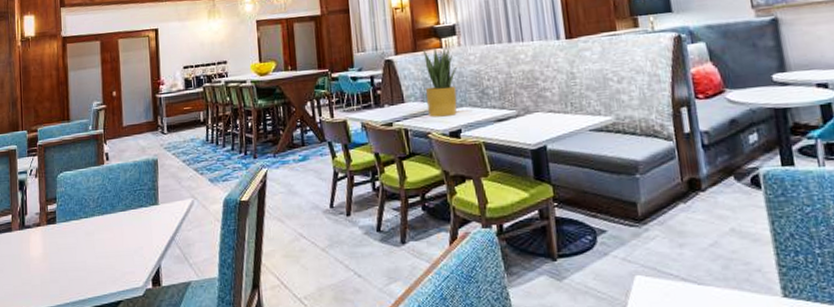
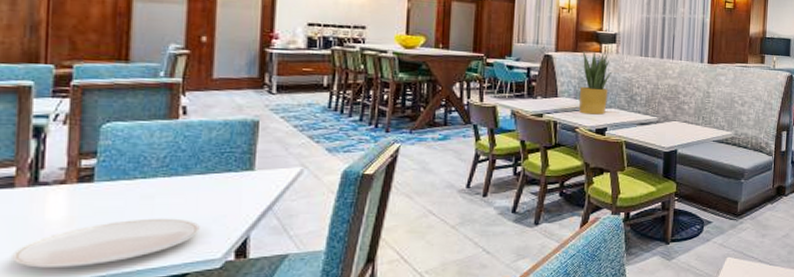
plate: none [14,251,126,297] -> present [12,218,200,268]

